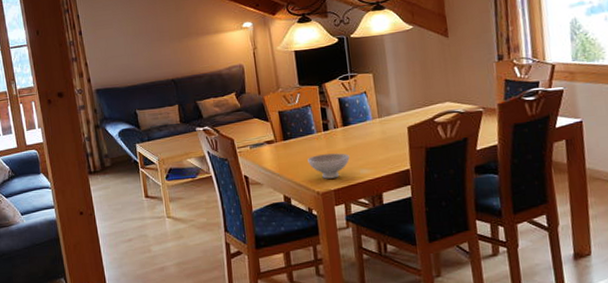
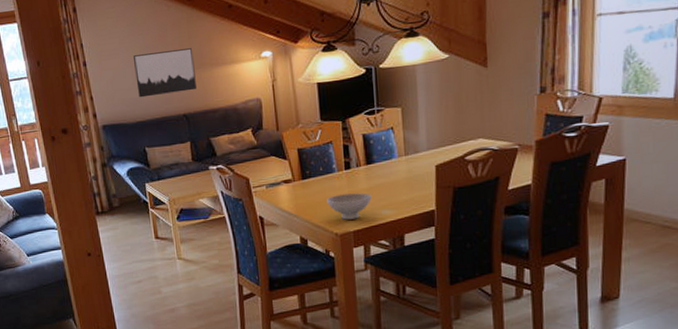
wall art: none [126,19,184,64] -> present [134,48,197,98]

